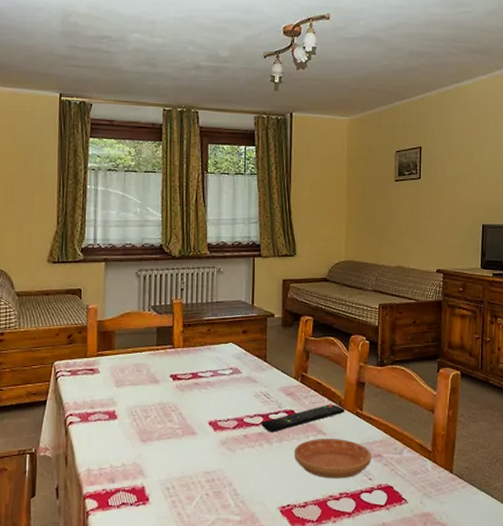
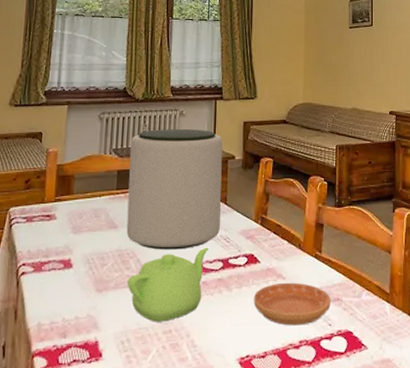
plant pot: none [168,287,261,404] -> present [126,129,223,250]
teapot: none [170,402,249,471] -> present [127,247,208,322]
remote control: present [261,404,344,433] -> none [221,247,304,278]

